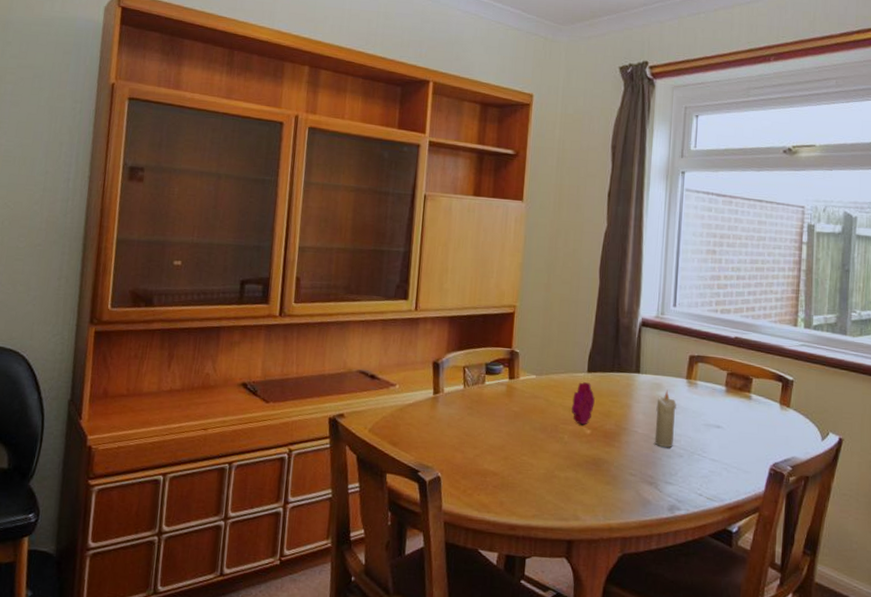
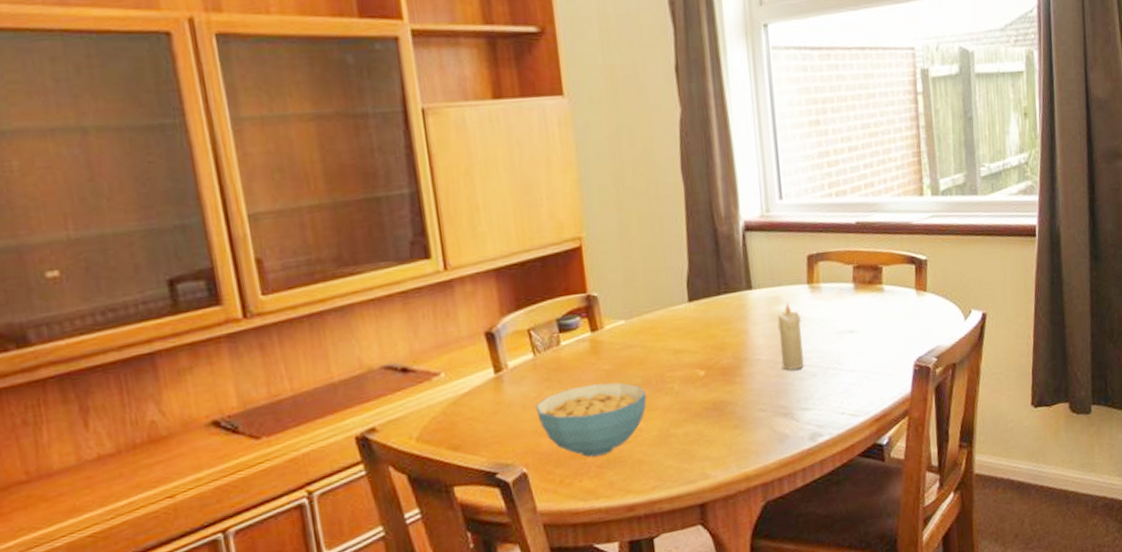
cereal bowl: none [457,419,542,479] -> present [535,382,647,458]
flower: present [572,382,595,425] -> none [675,314,704,367]

